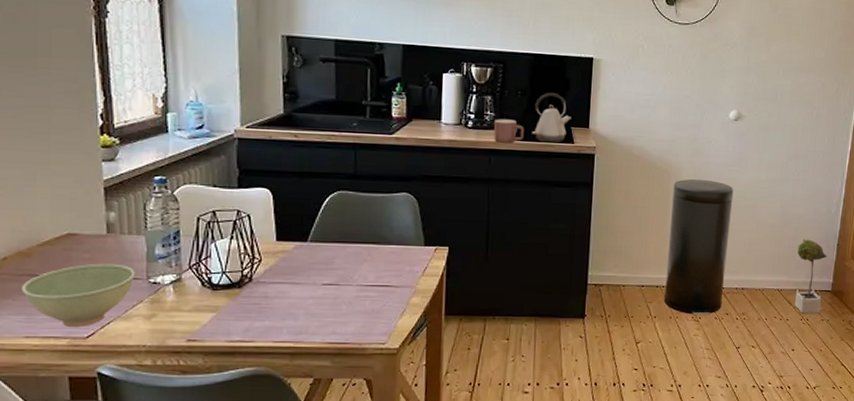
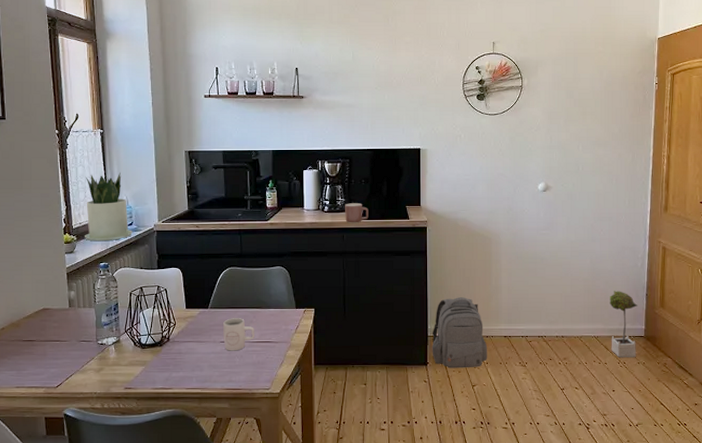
bowl: present [22,263,135,327] -> none [14,330,88,379]
planter: none [132,55,203,148] -> present [85,172,133,242]
mug: none [326,255,370,296] -> present [223,318,255,351]
kettle: present [532,93,571,144] -> none [375,179,406,221]
backpack: none [591,239,657,323] -> present [432,297,488,368]
pedal bin: present [663,178,734,316] -> none [493,243,548,361]

